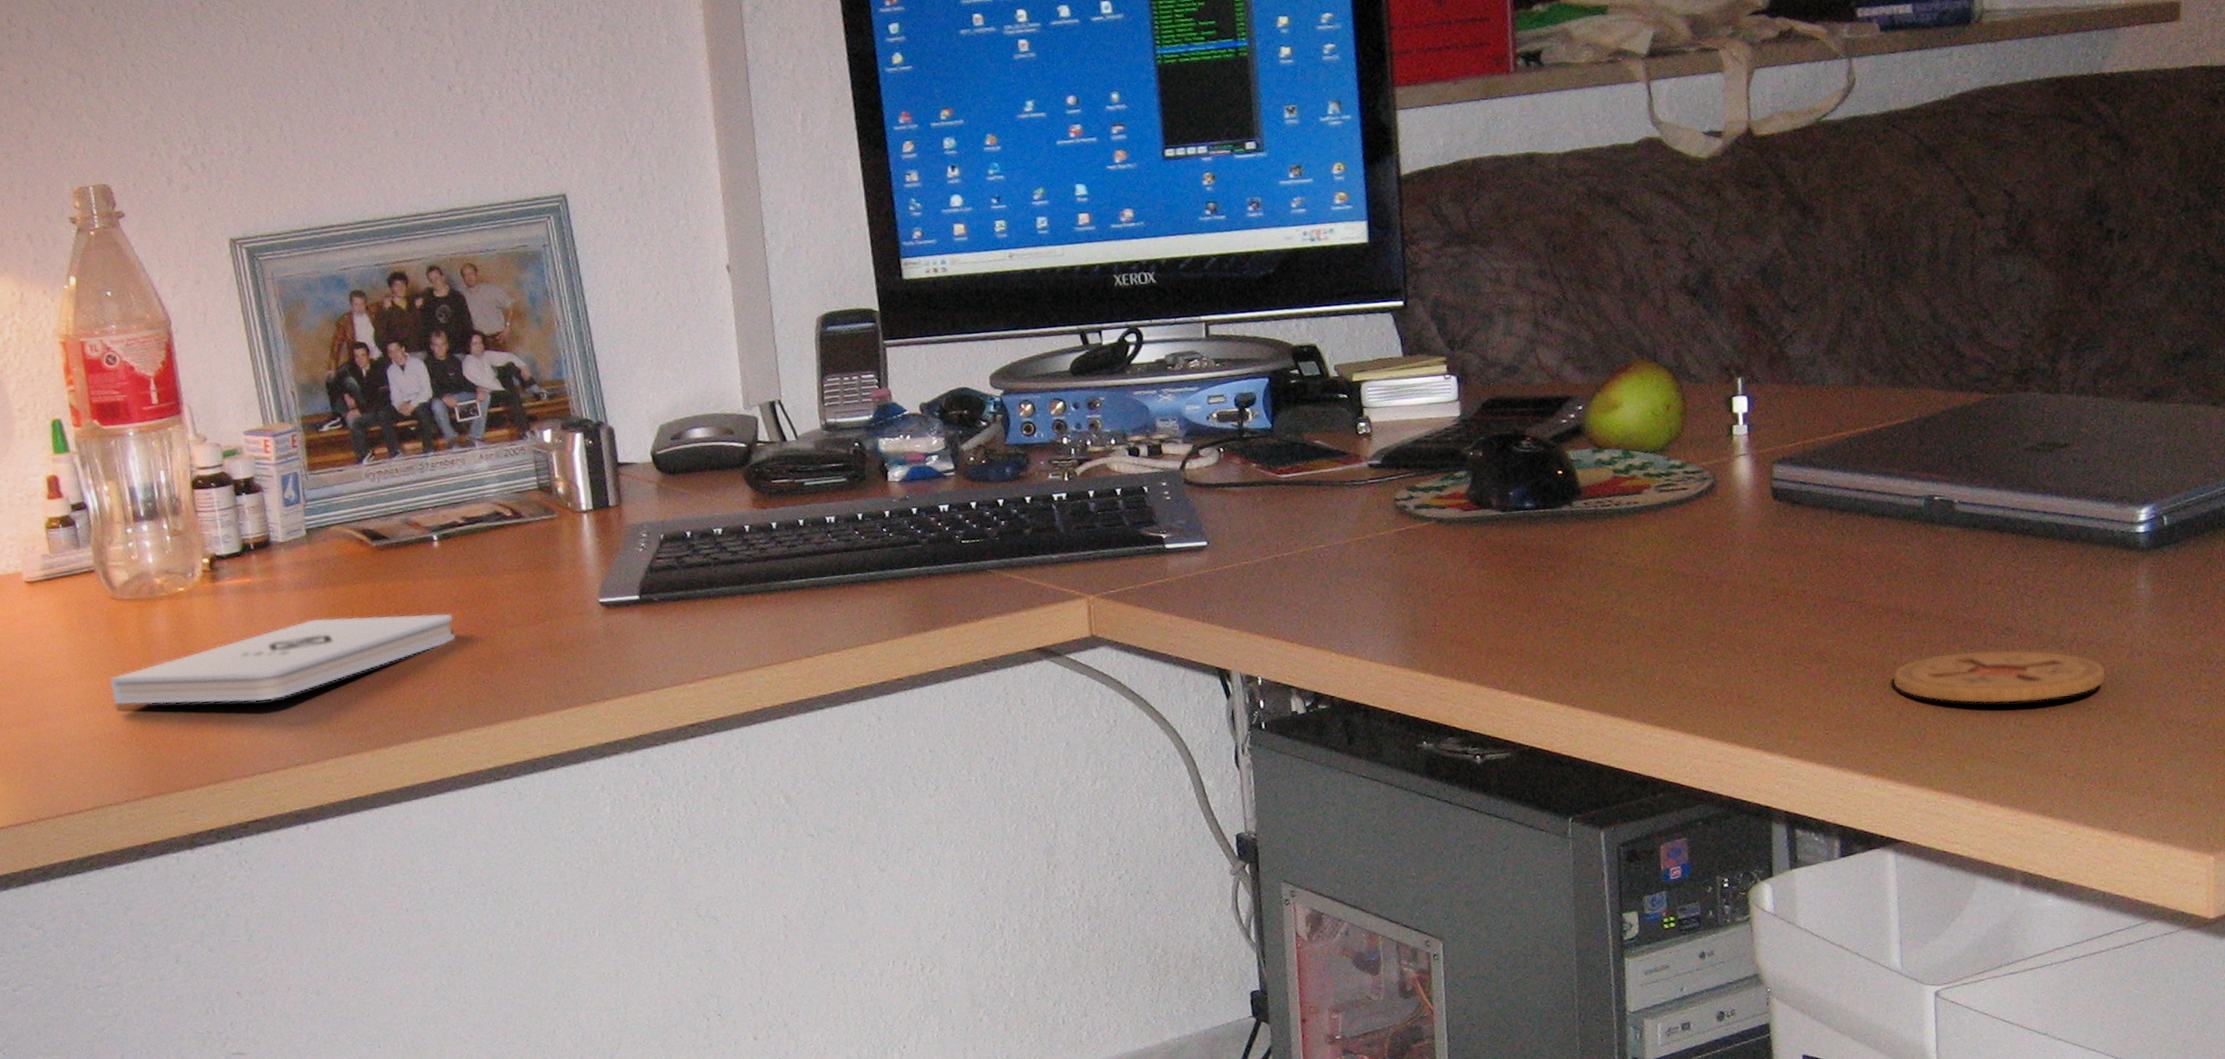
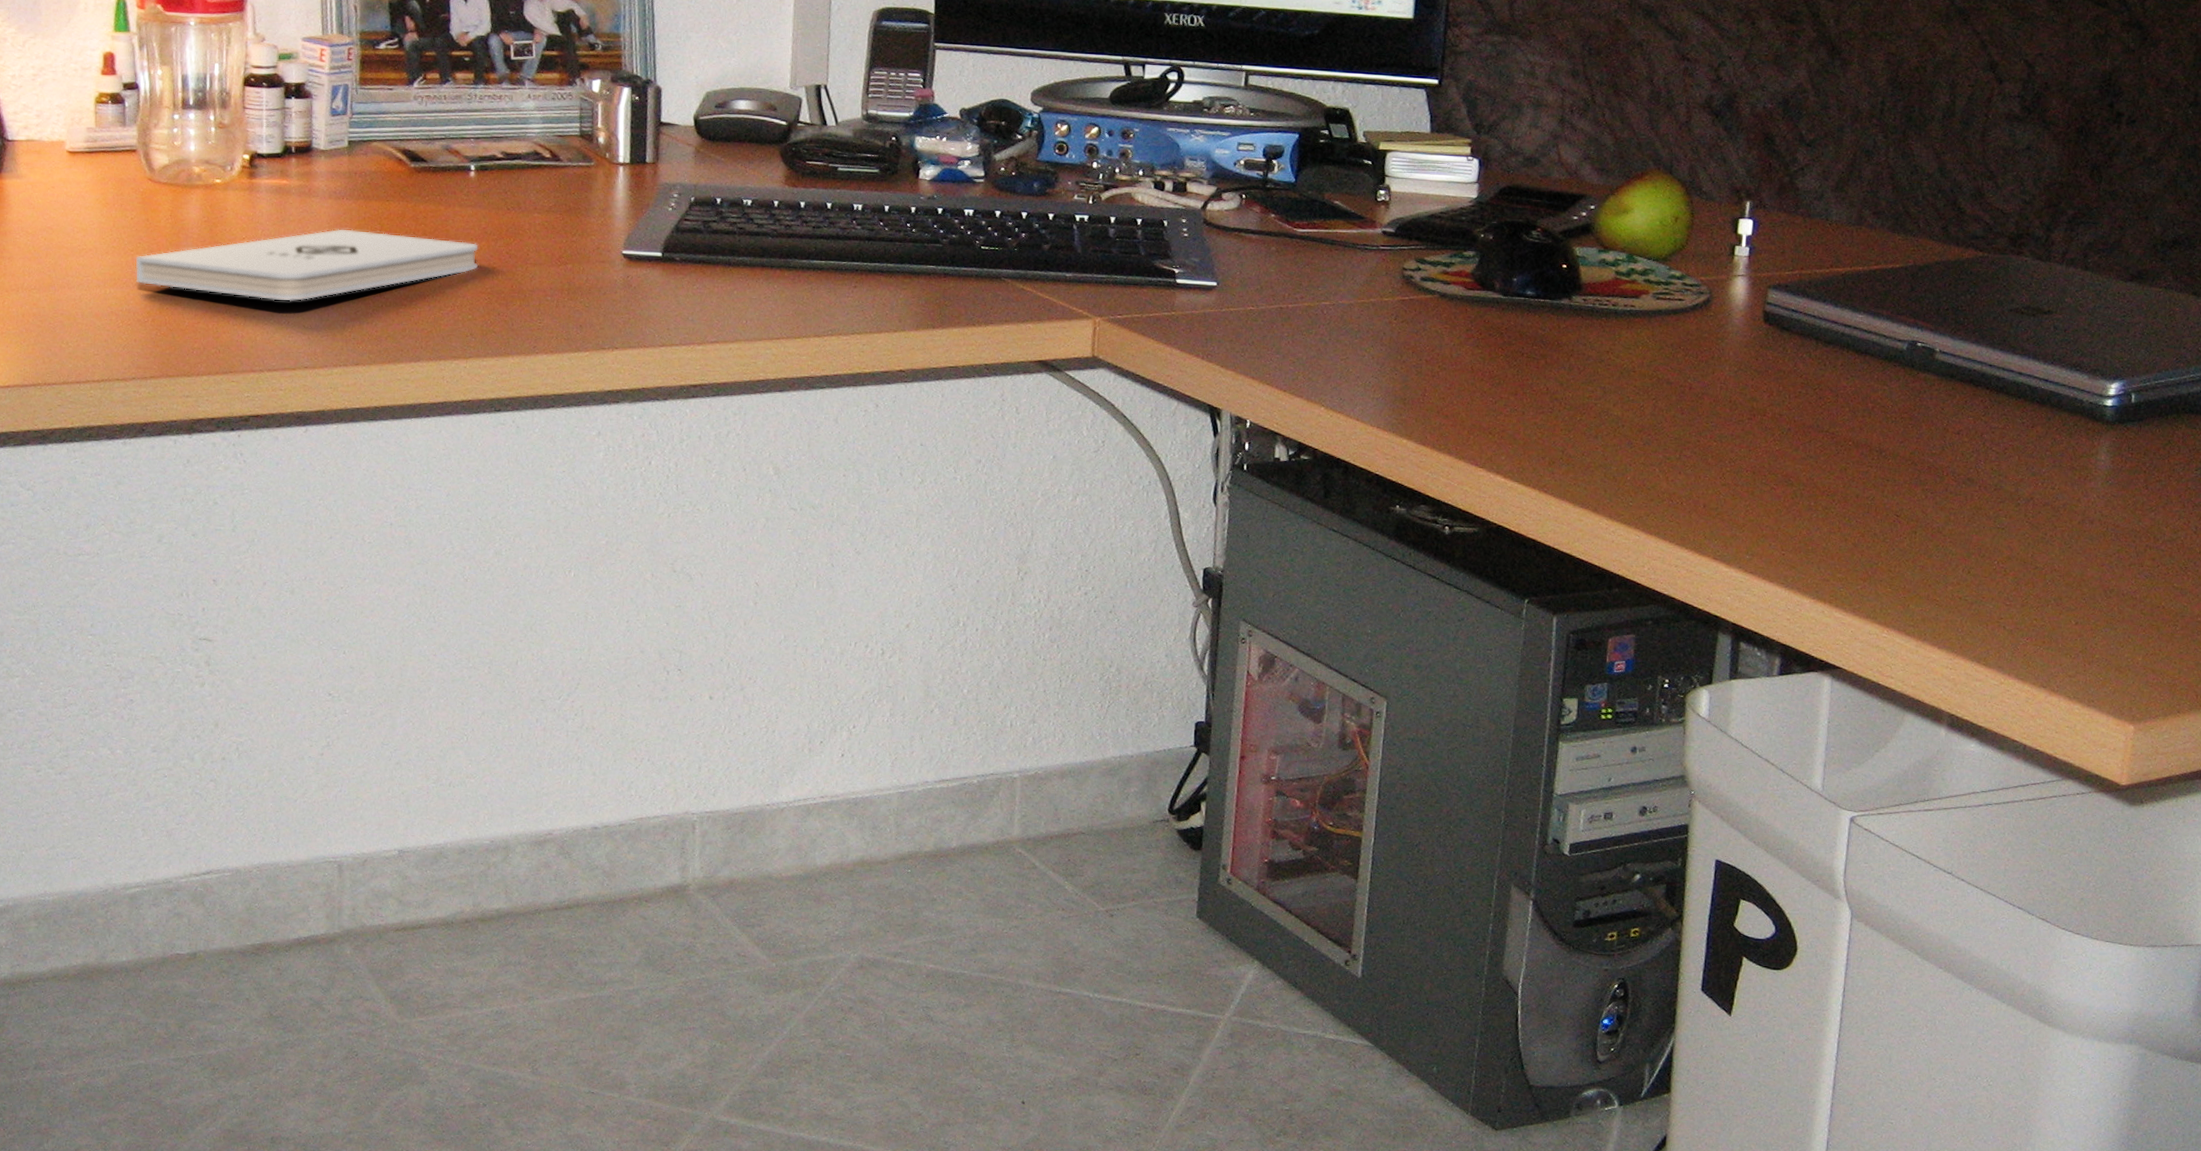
coaster: present [1893,650,2106,704] -> none [1853,495,2056,553]

